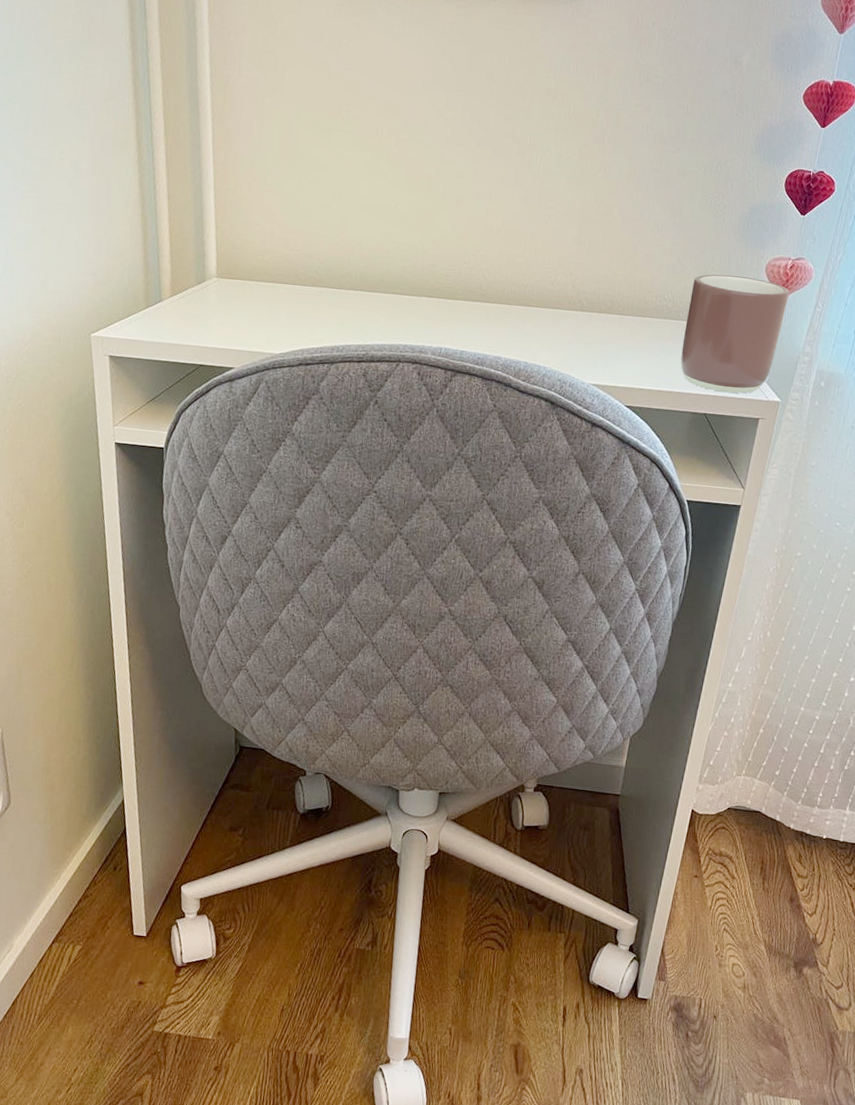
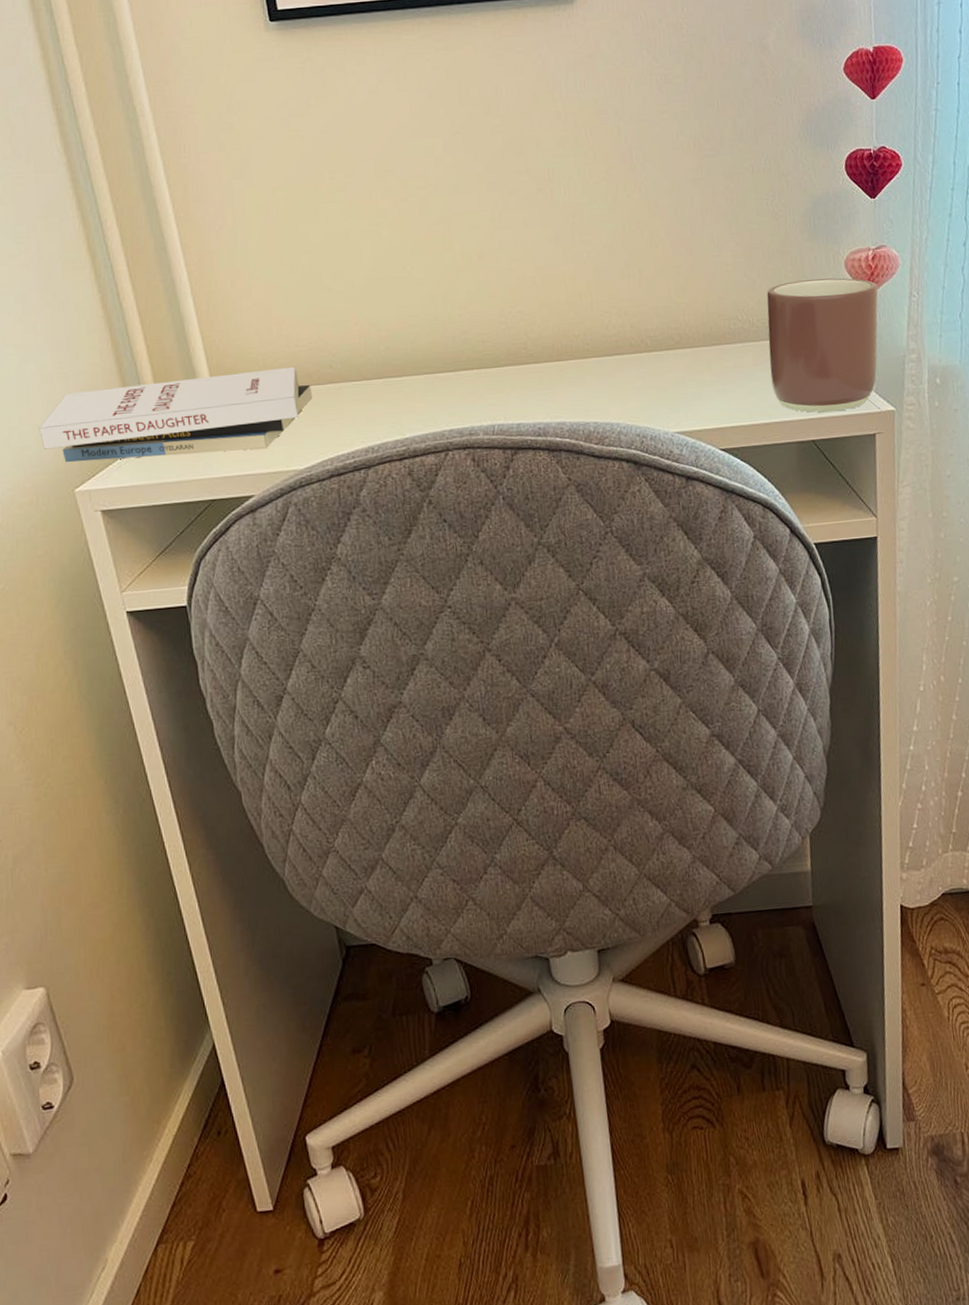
books: none [71,252,298,330] -> present [39,366,313,463]

